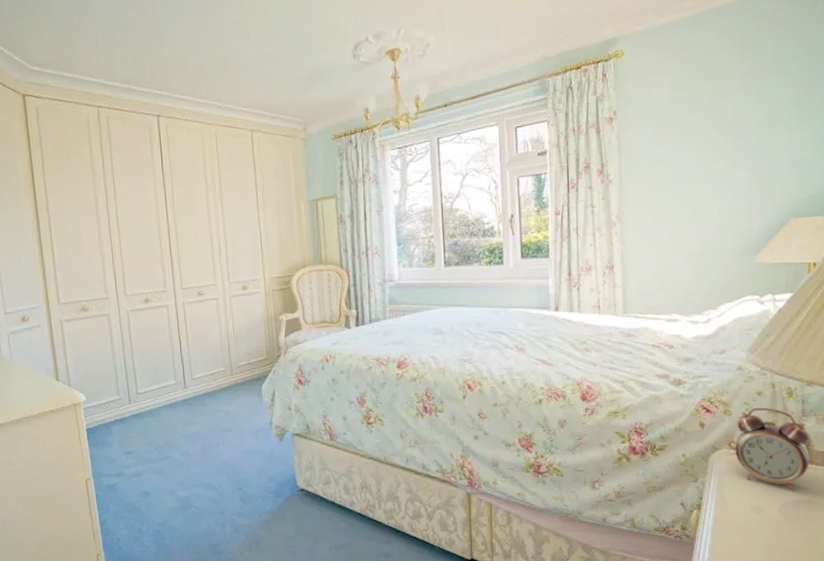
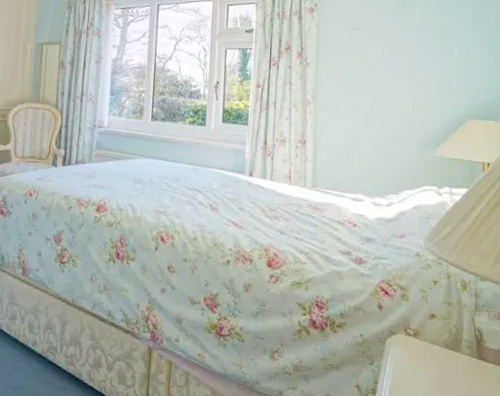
alarm clock: present [735,407,810,492] -> none [410,295,483,388]

